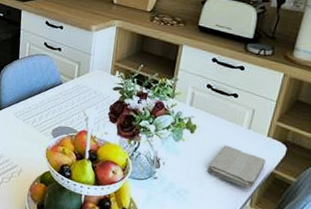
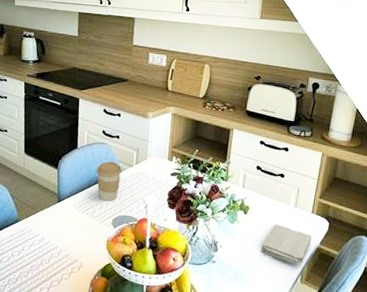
coffee cup: none [37,73,63,112] -> present [96,161,122,201]

